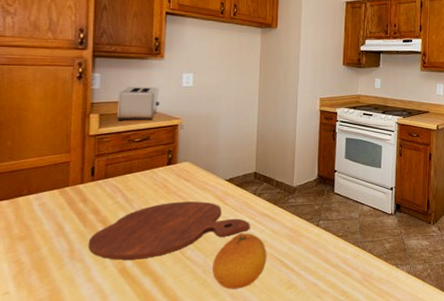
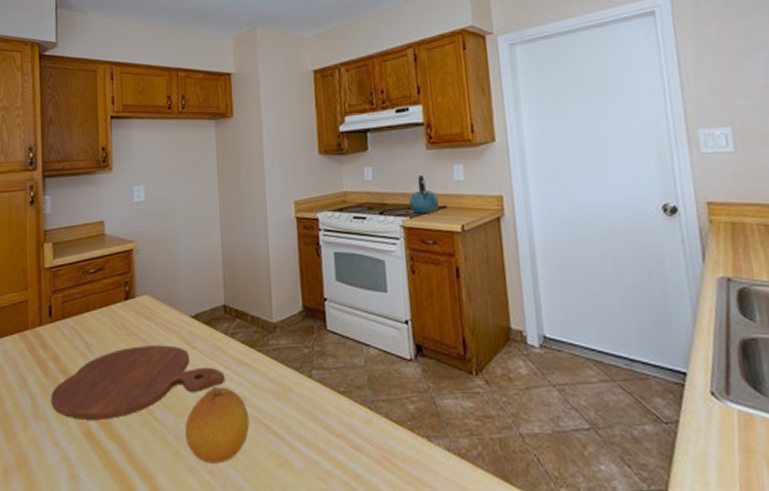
toaster: present [116,86,160,121] -> none [69,205,112,250]
kettle: none [403,88,425,116] -> present [408,174,440,215]

